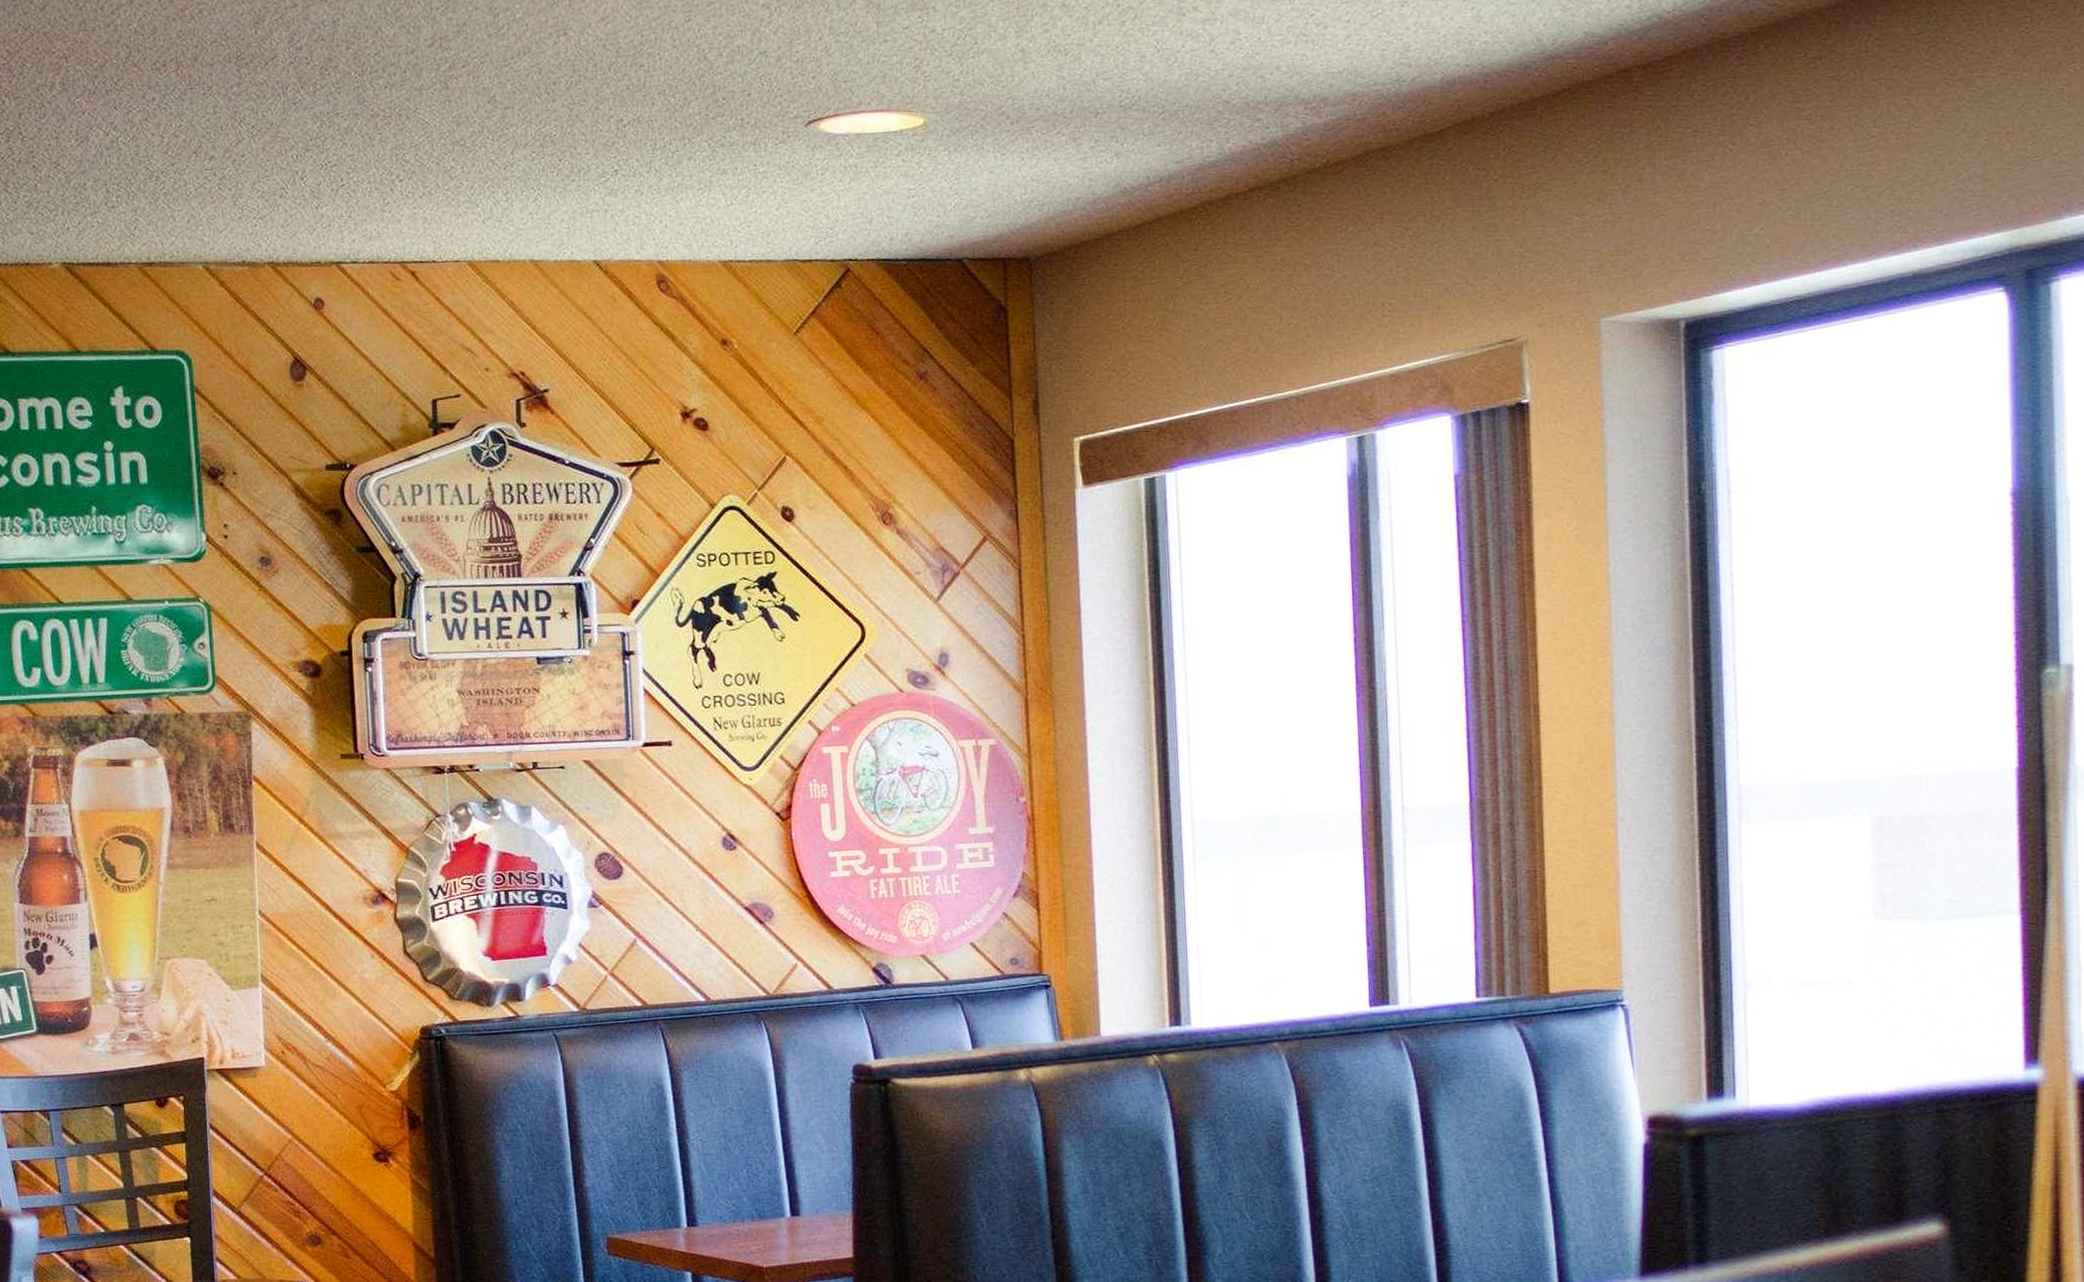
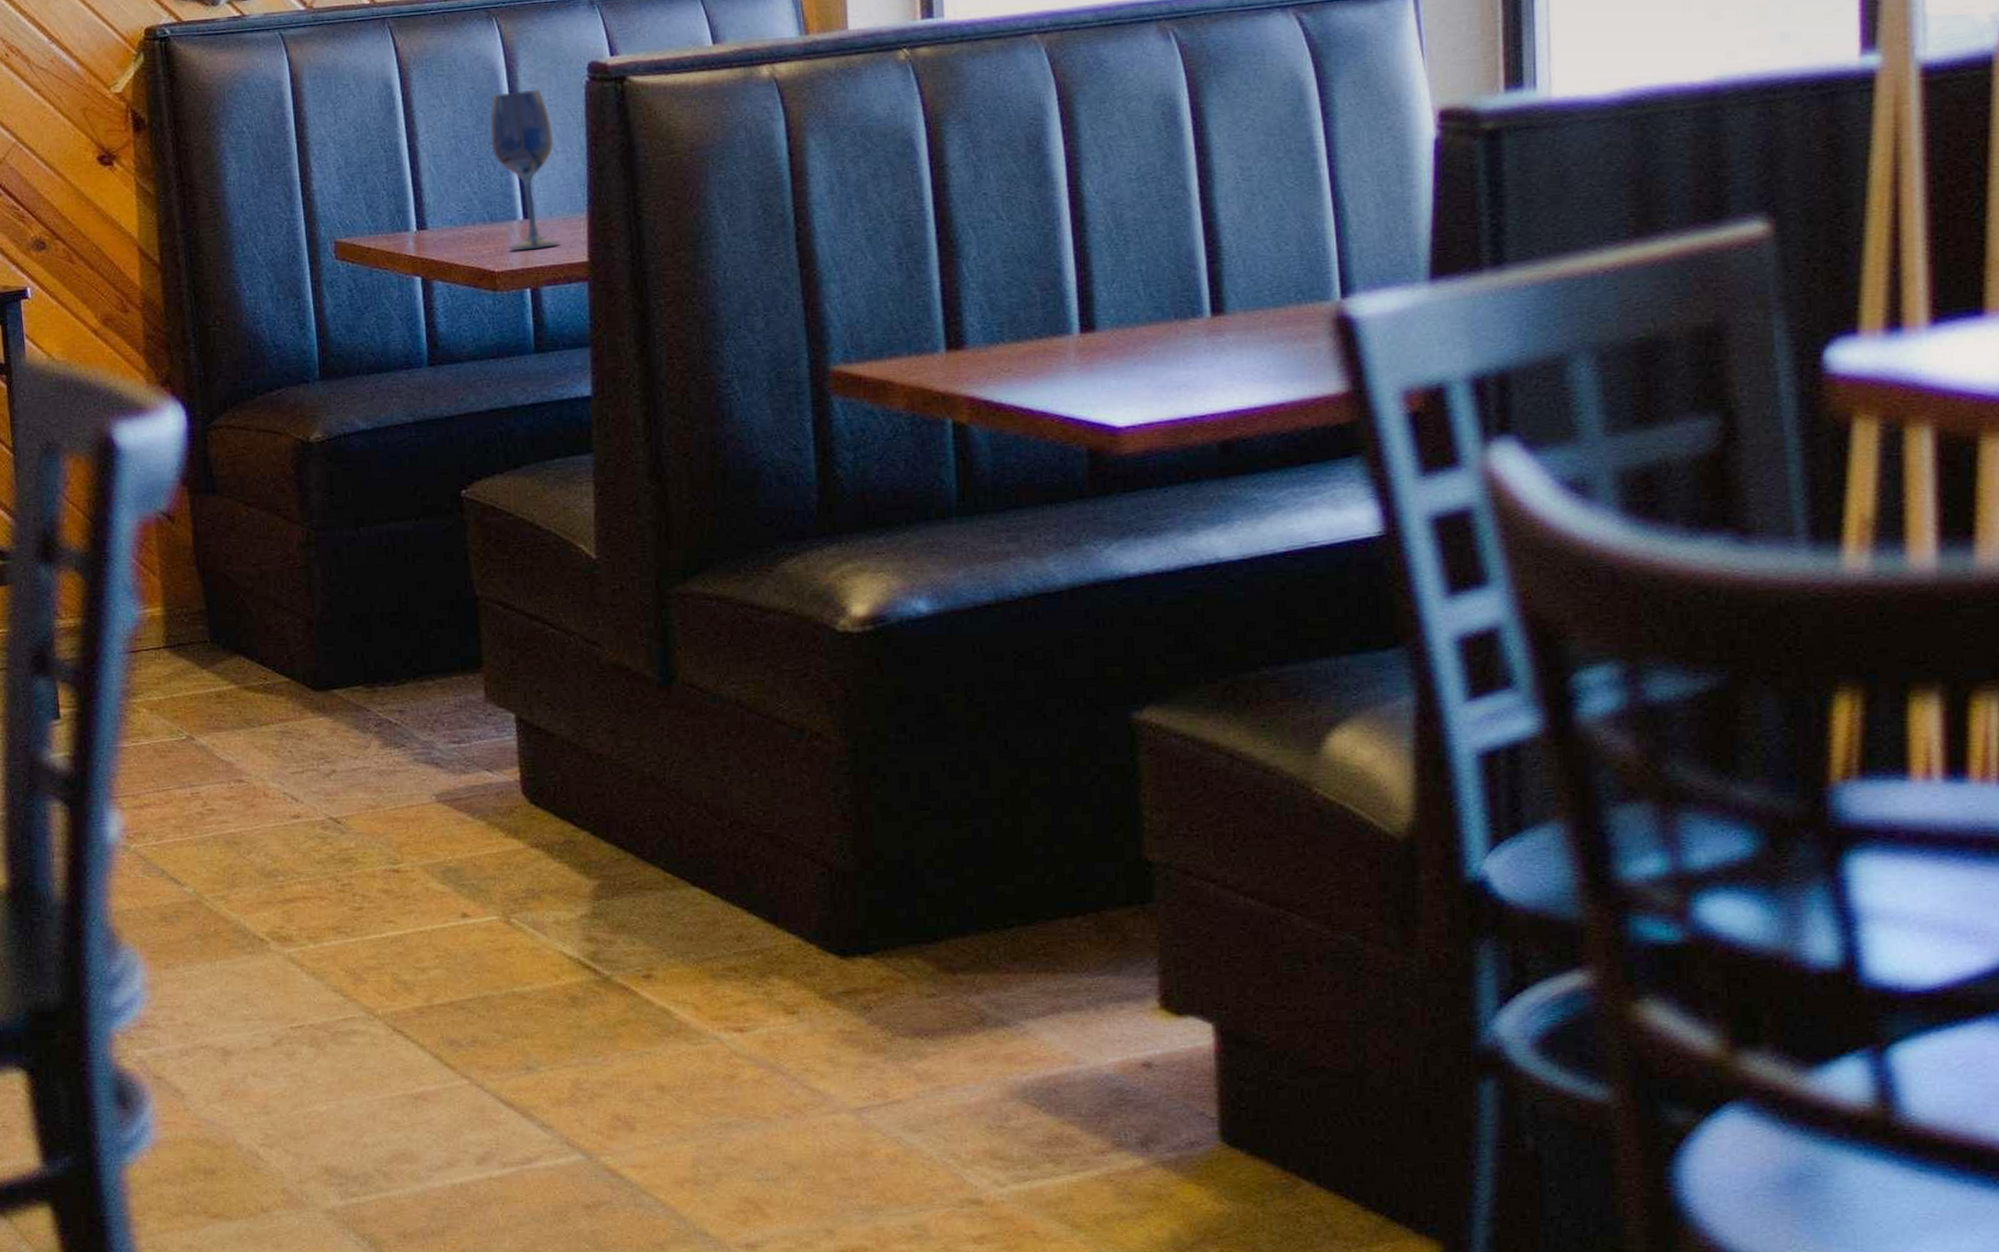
wineglass: none [758,1090,827,1247] -> present [490,89,561,251]

